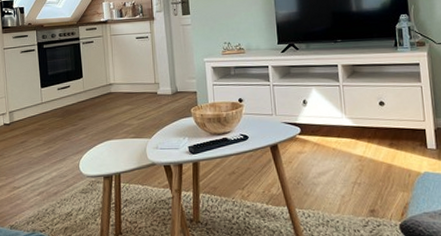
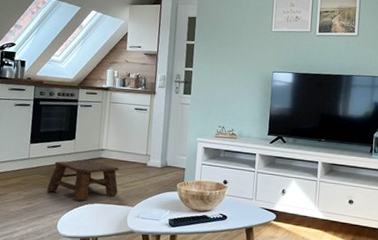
stool: none [64,96,132,139] -> present [47,159,119,201]

